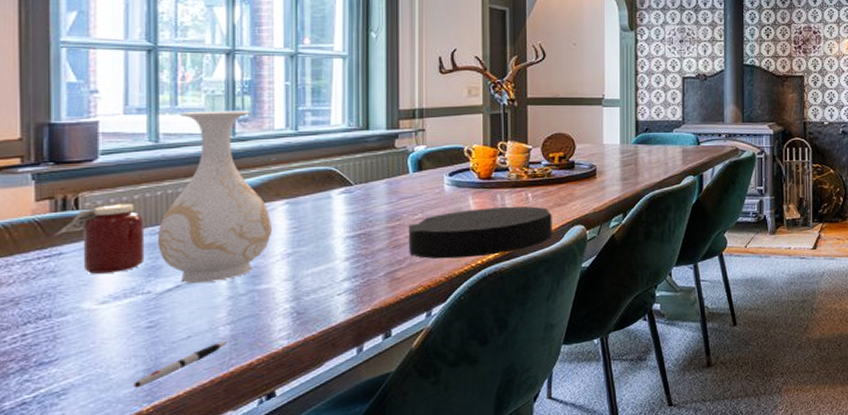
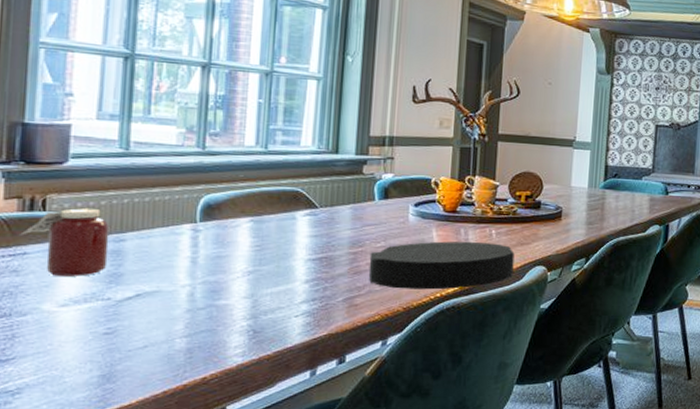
pen: present [134,341,227,388] -> none [87,354,182,393]
vase: present [157,110,272,284] -> none [120,122,235,294]

